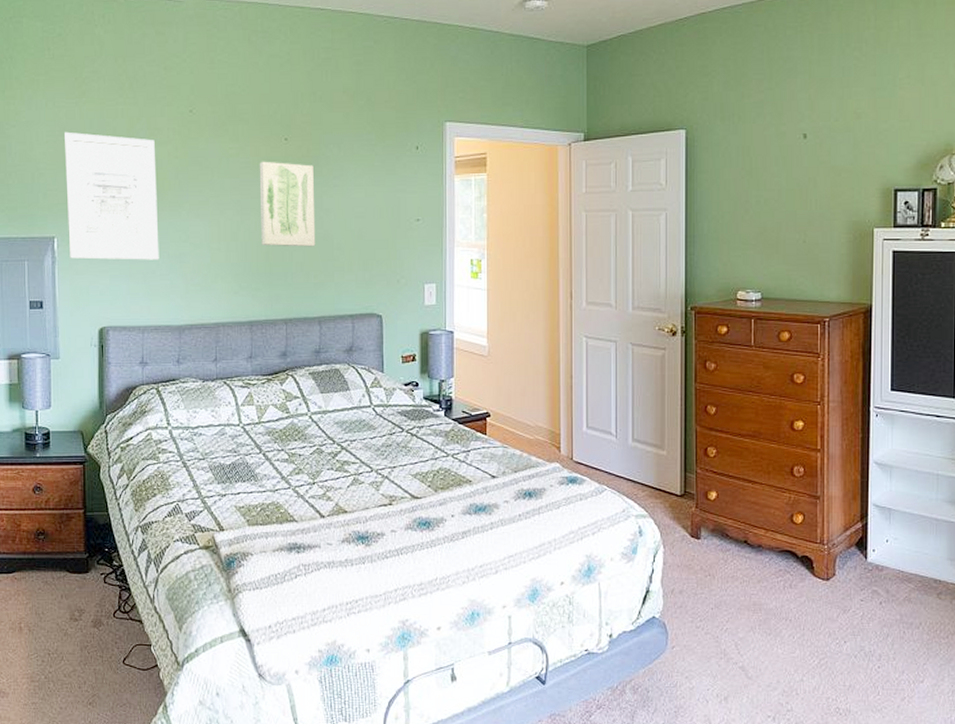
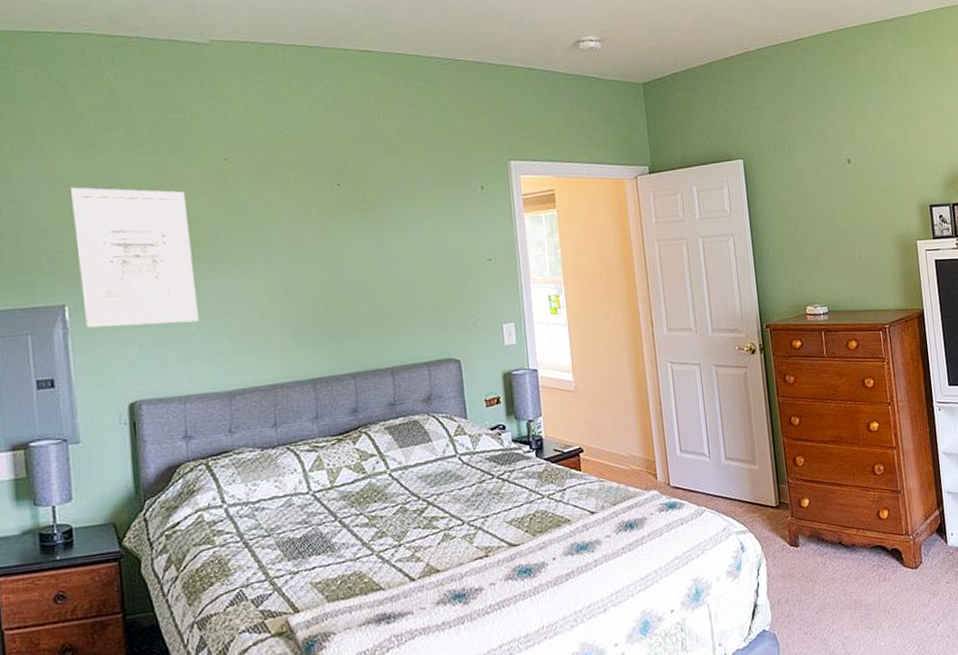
wall art: present [259,161,316,247] -> none [310,208,381,298]

